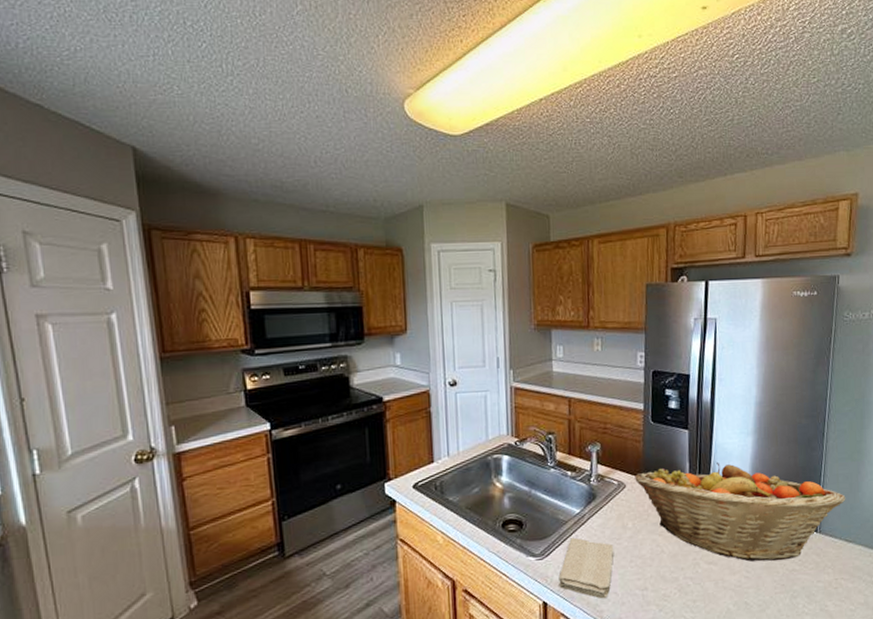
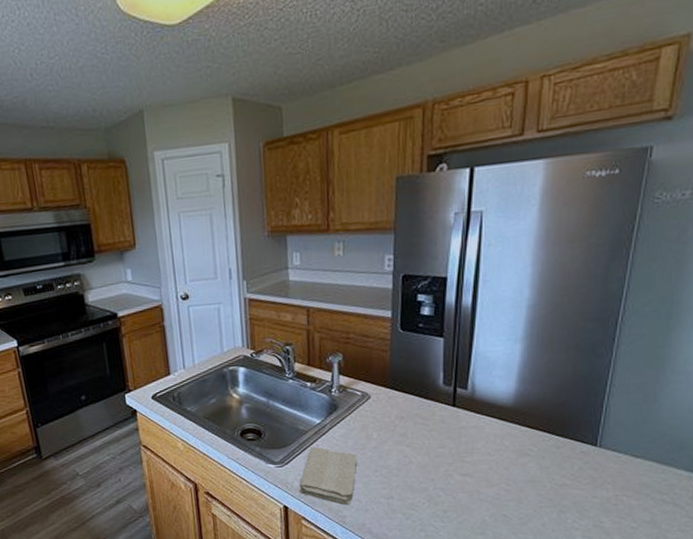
fruit basket: present [635,461,846,562] -> none [380,371,637,475]

